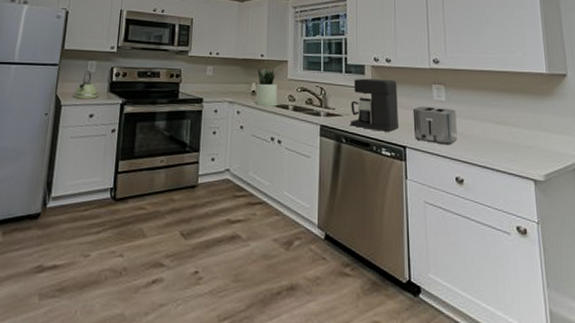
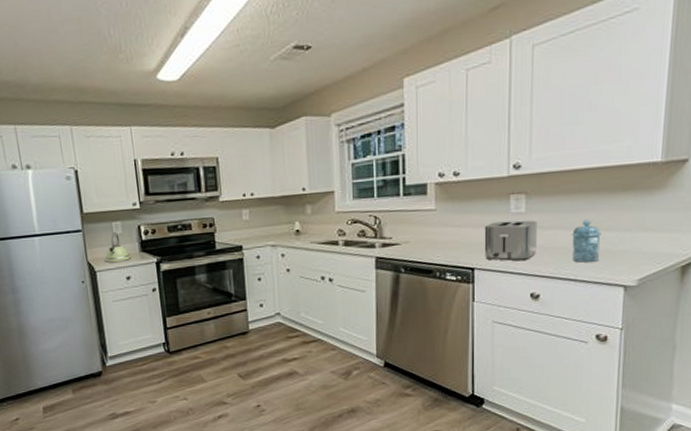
planter: present [254,68,279,108] -> none [299,202,327,247]
coffee maker: present [351,78,400,132] -> none [410,196,468,256]
canister: none [485,114,510,154] -> present [571,219,601,263]

